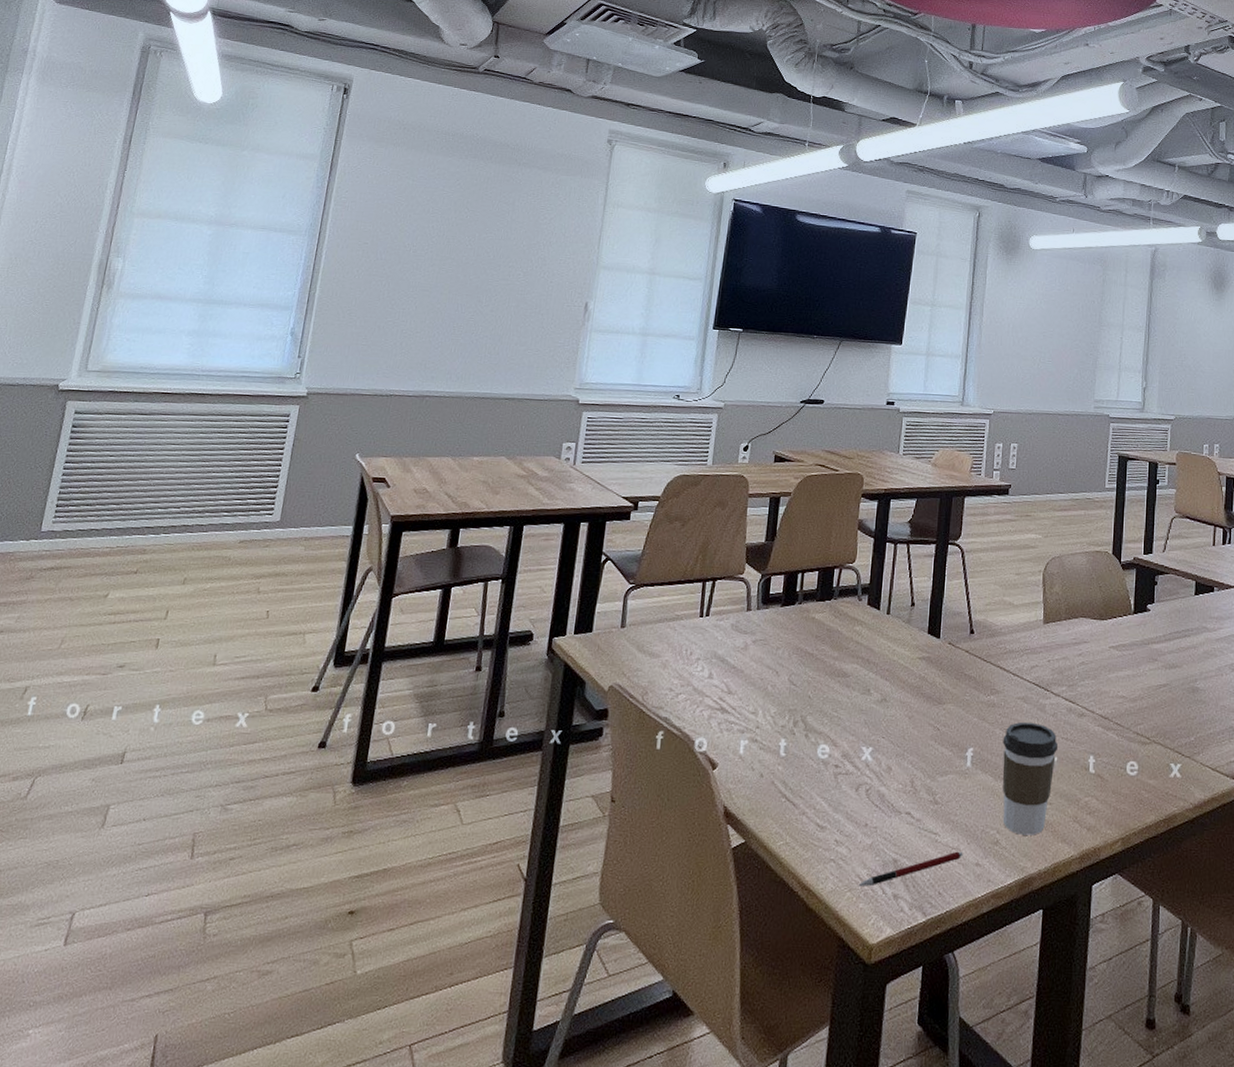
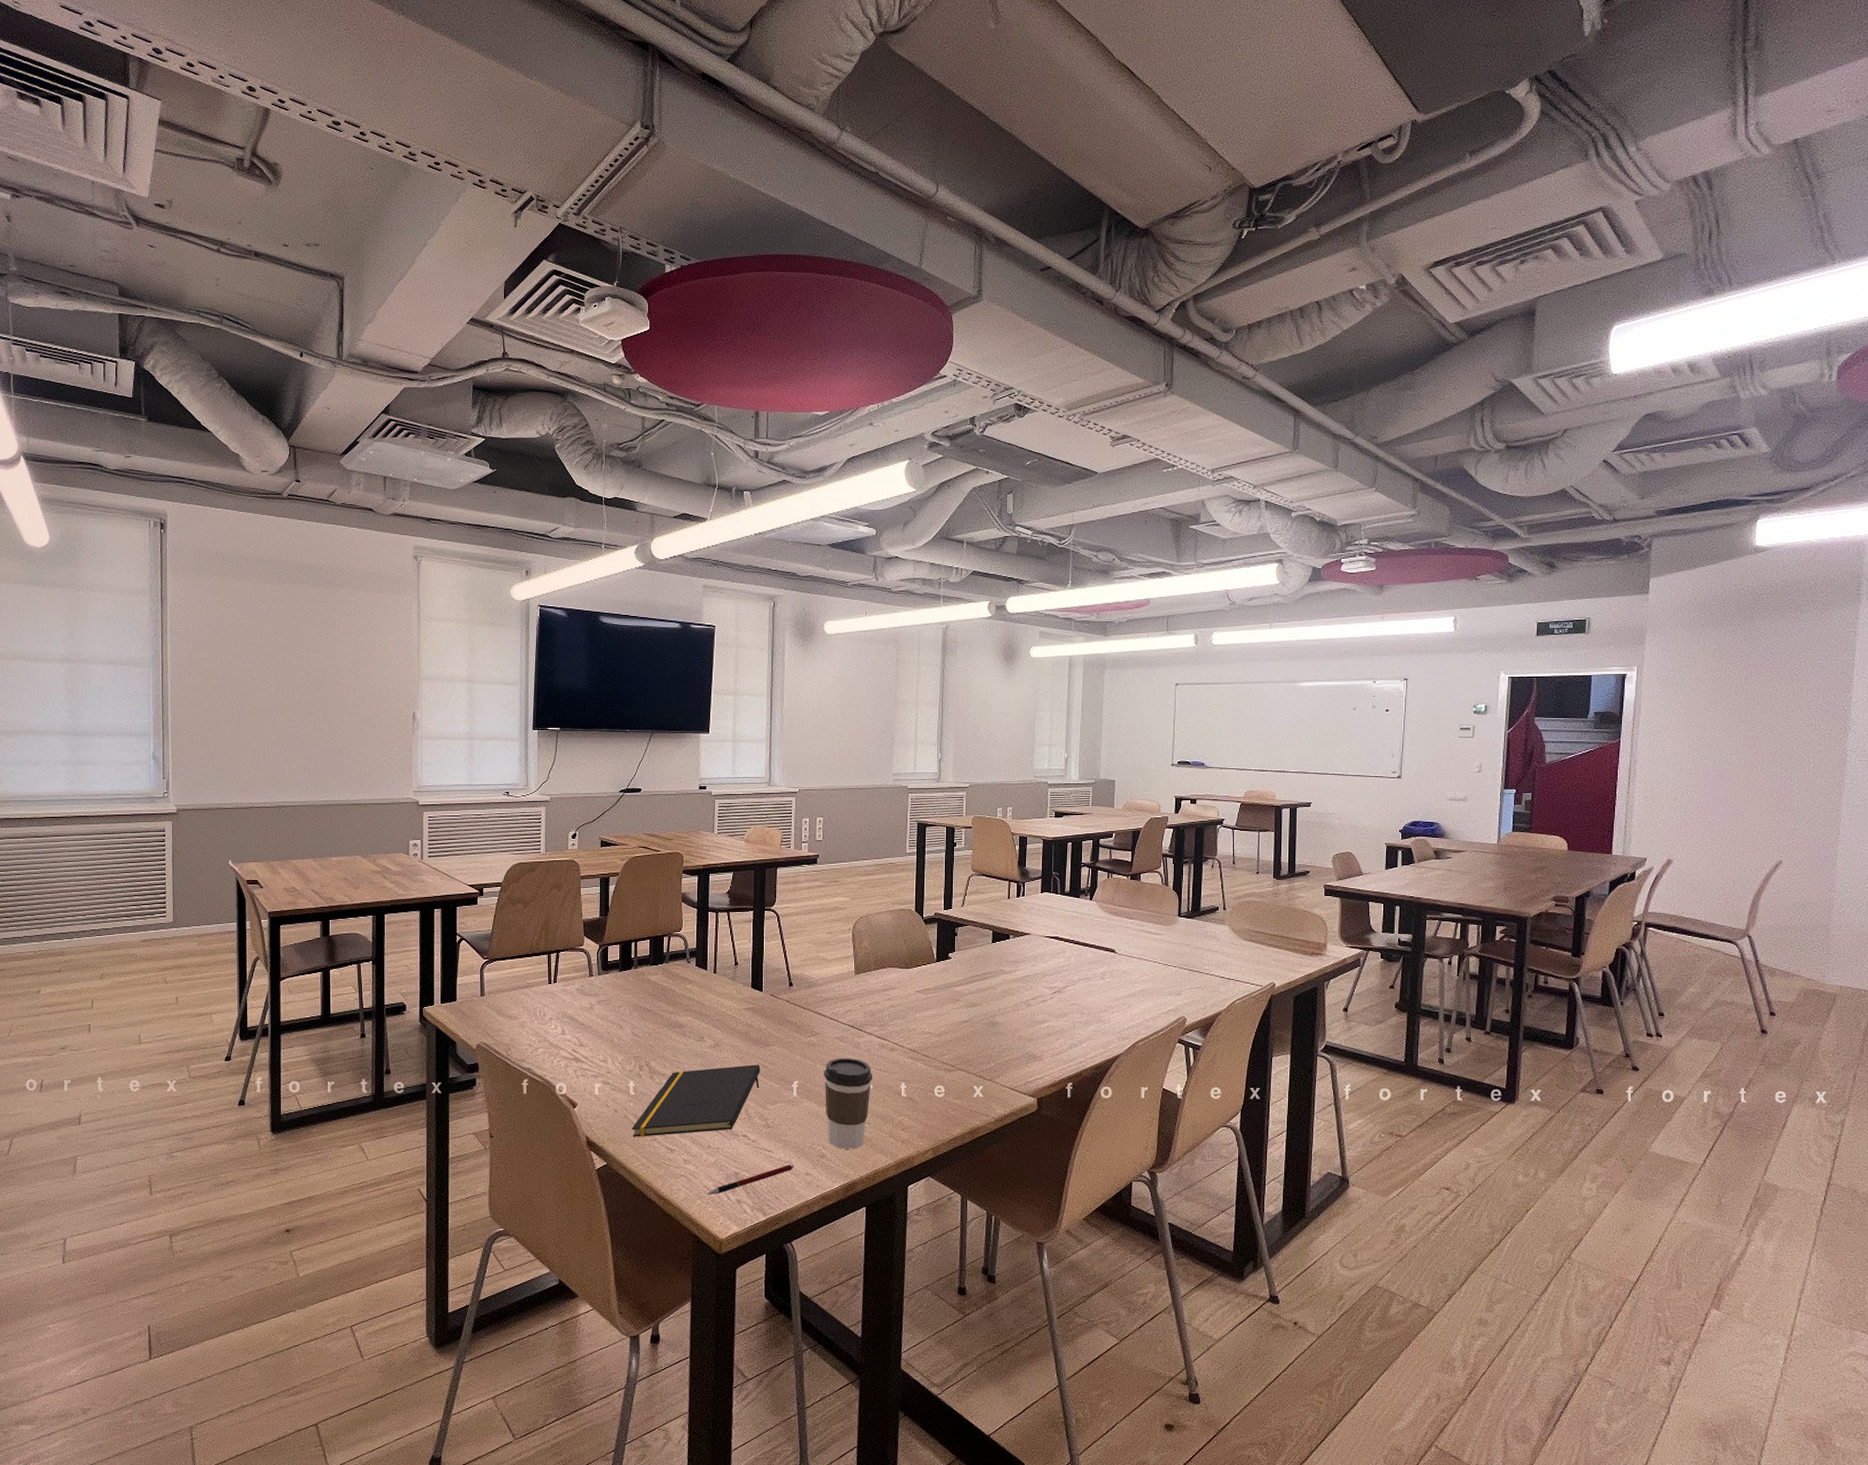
notepad: none [777,725,932,810] -> present [631,1064,761,1137]

